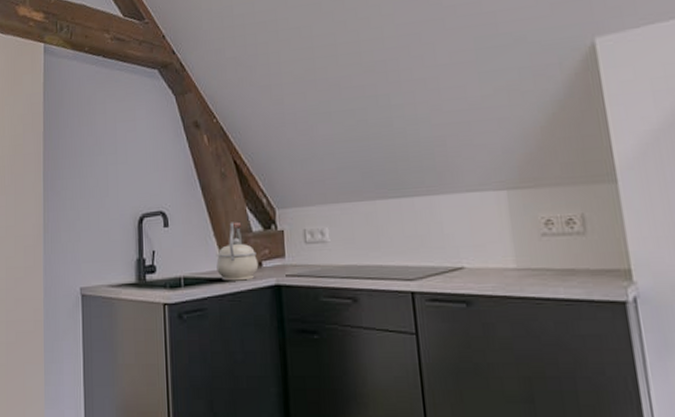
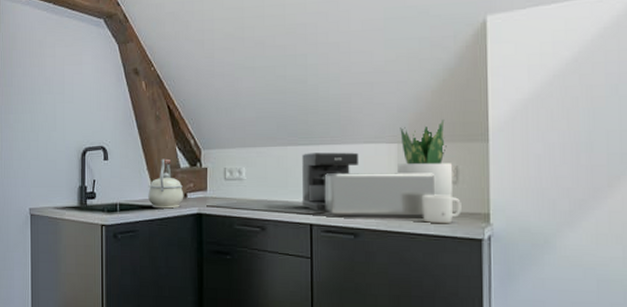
coffee maker: none [394,203,464,276] -> present [302,152,359,211]
toaster: none [422,223,561,283] -> present [324,173,436,219]
planter: none [507,159,582,251] -> present [396,120,454,197]
mug: none [543,248,596,285] -> present [421,194,461,224]

